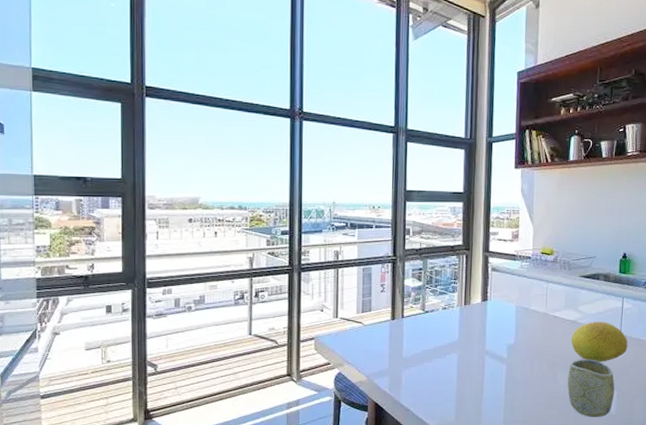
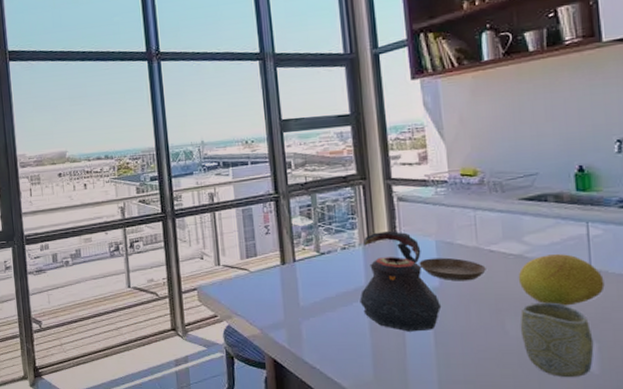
teapot: none [452,295,514,380] -> present [360,230,442,332]
saucer: none [501,320,550,340] -> present [419,257,486,281]

